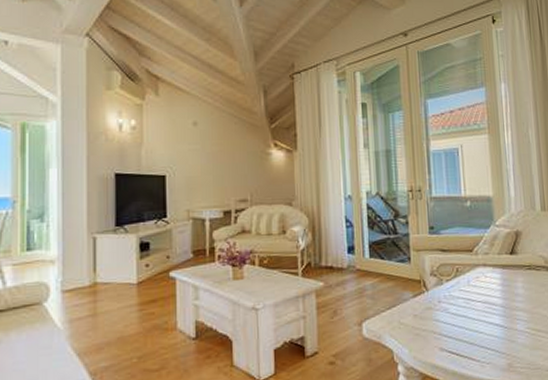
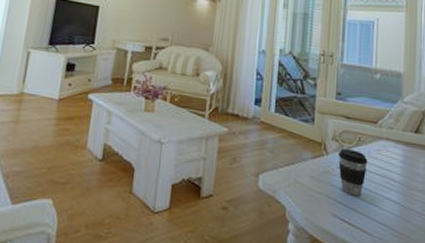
coffee cup: none [437,281,468,327] -> present [337,148,368,197]

